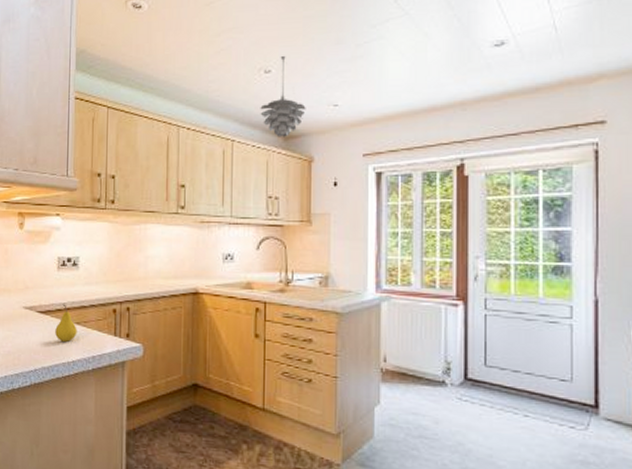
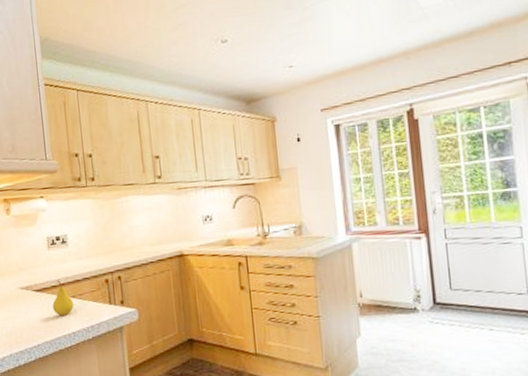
pendant light: present [260,55,306,138] -> none [221,24,264,102]

